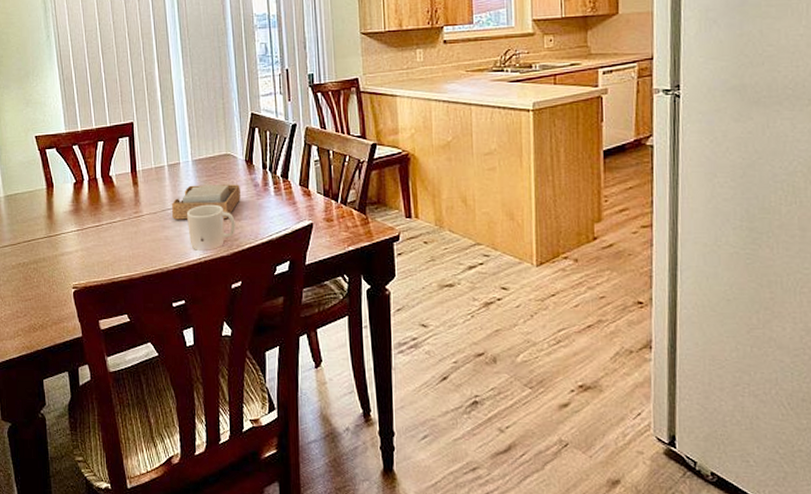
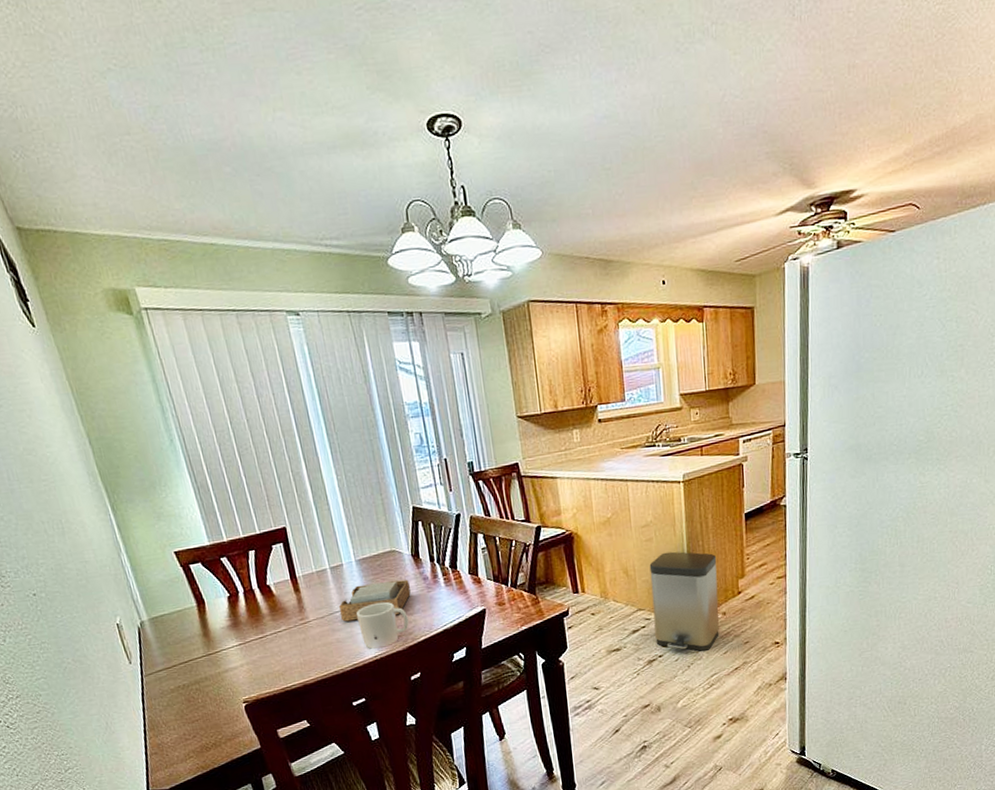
pedal bin: none [491,184,570,300] -> present [649,551,719,652]

